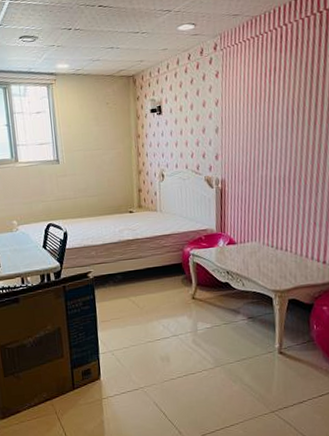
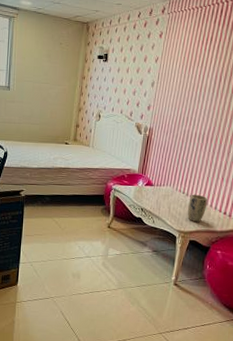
plant pot: none [280,245,302,278] -> present [188,194,208,223]

